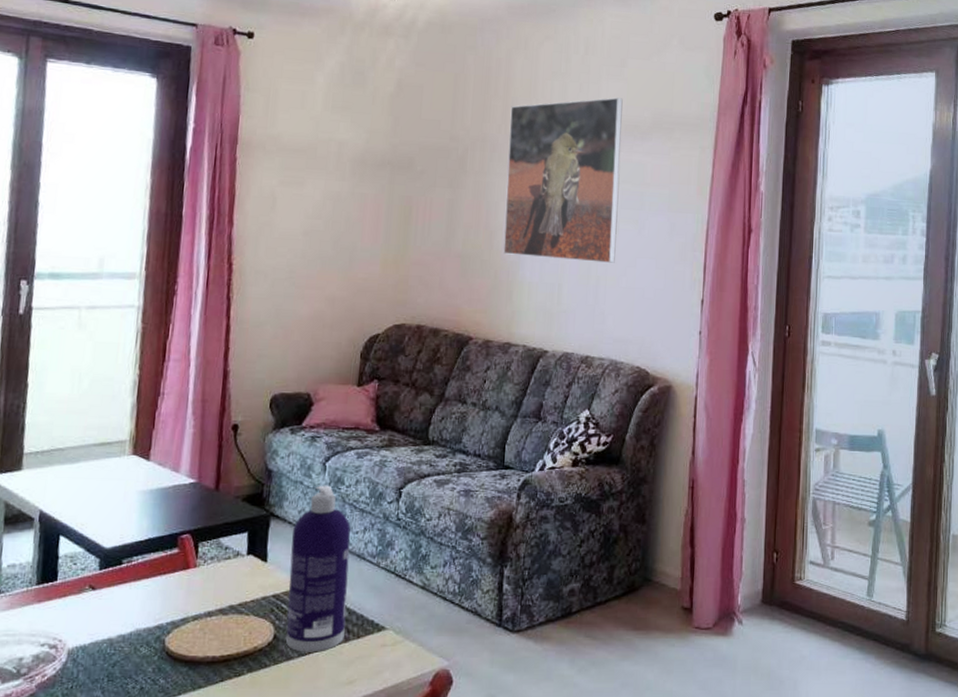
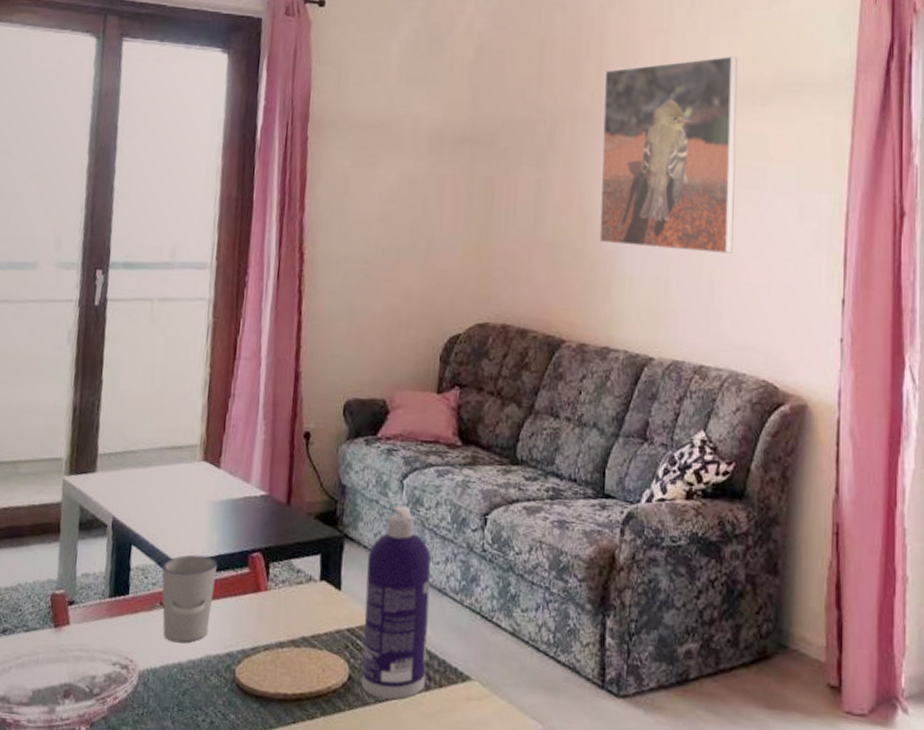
cup: none [91,540,148,620] -> present [161,554,218,644]

